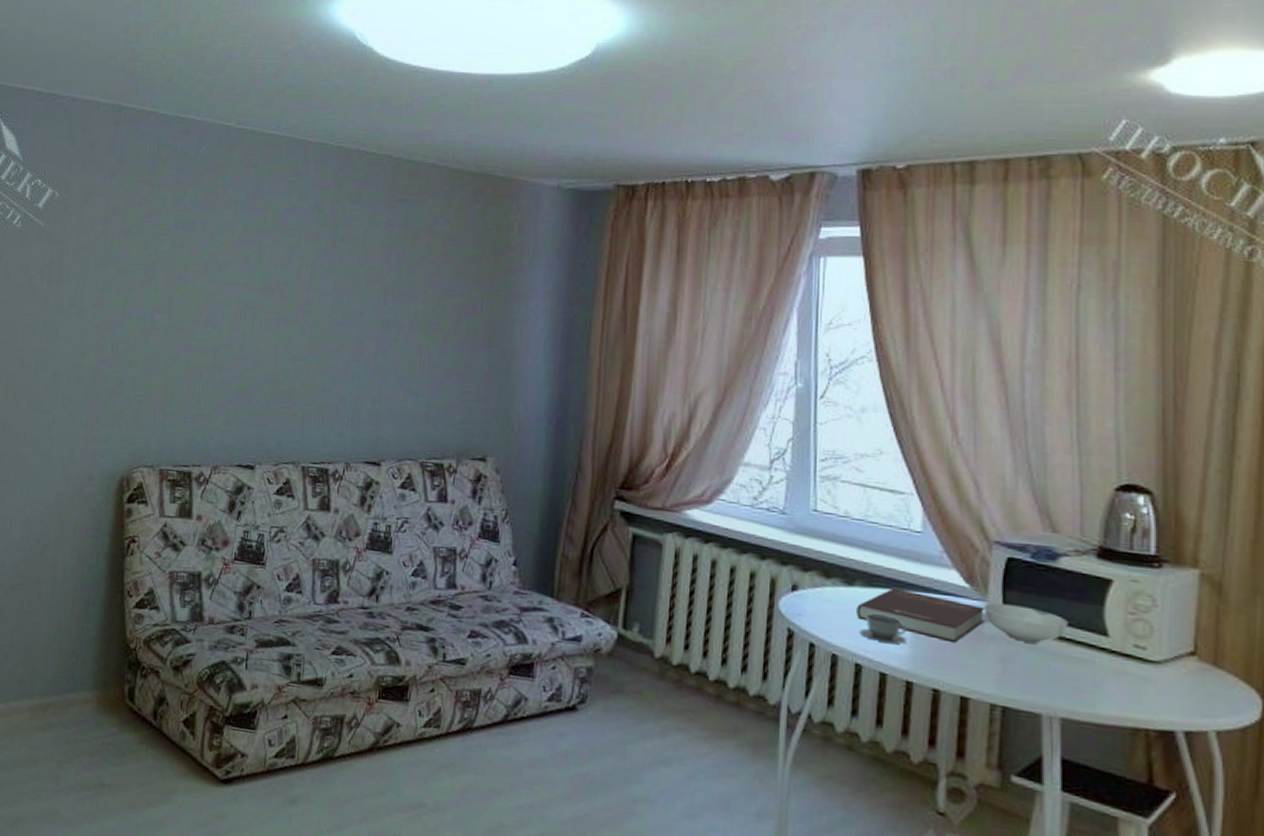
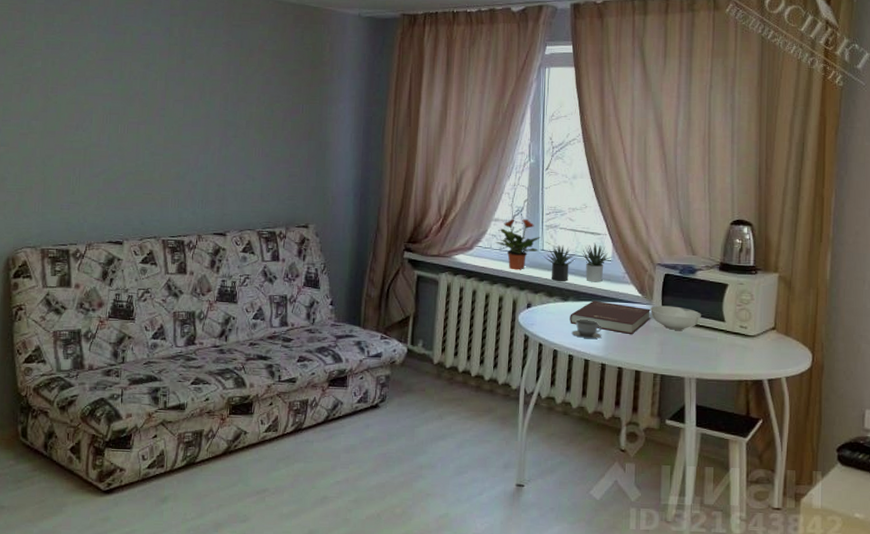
potted plant: none [745,464,812,537] -> present [495,218,541,270]
succulent plant: none [816,504,923,563] -> present [543,243,612,283]

